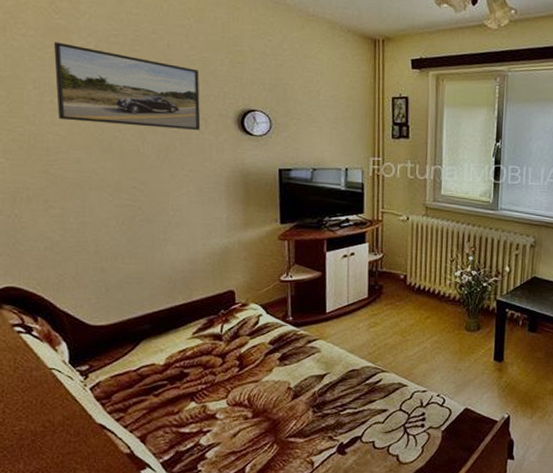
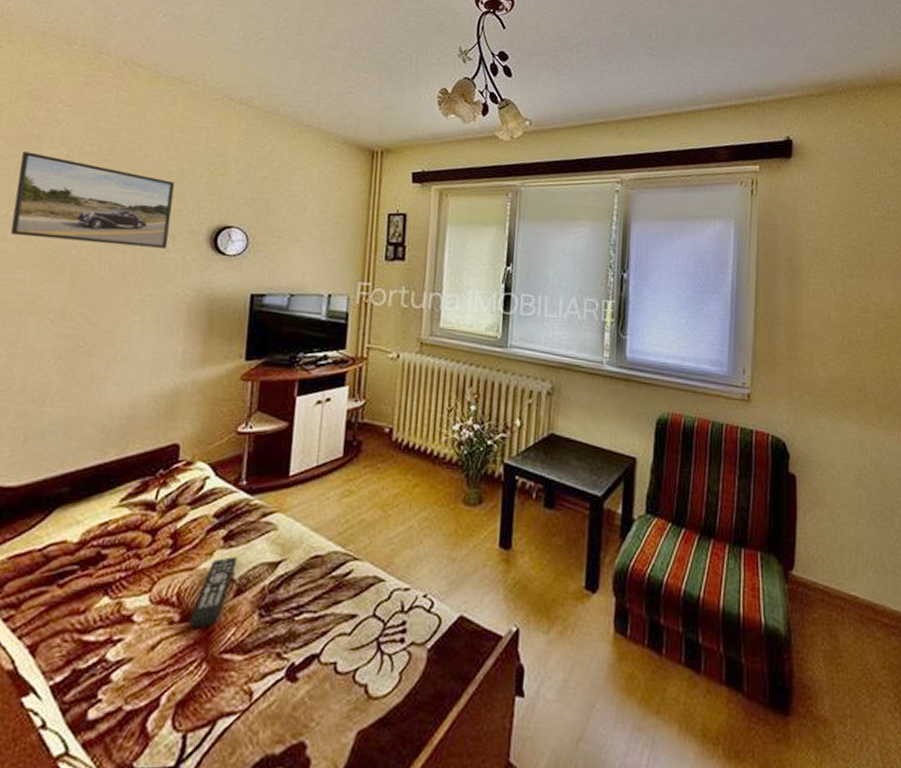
remote control: none [260,372,292,422] -> present [189,556,238,629]

